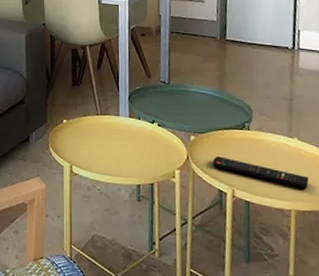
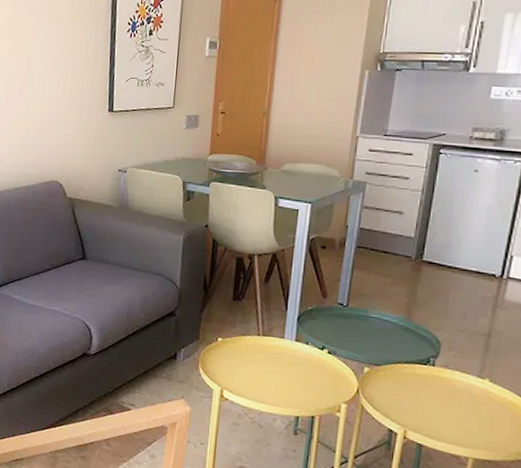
remote control: present [213,156,309,189] -> none [386,392,495,436]

